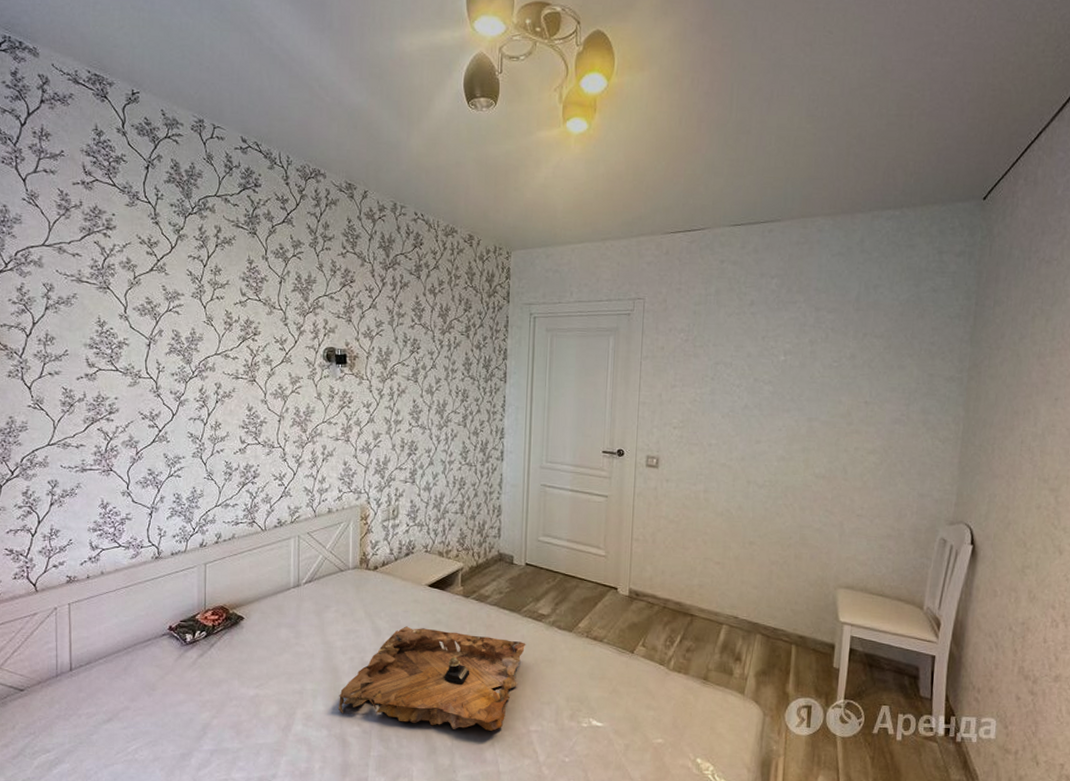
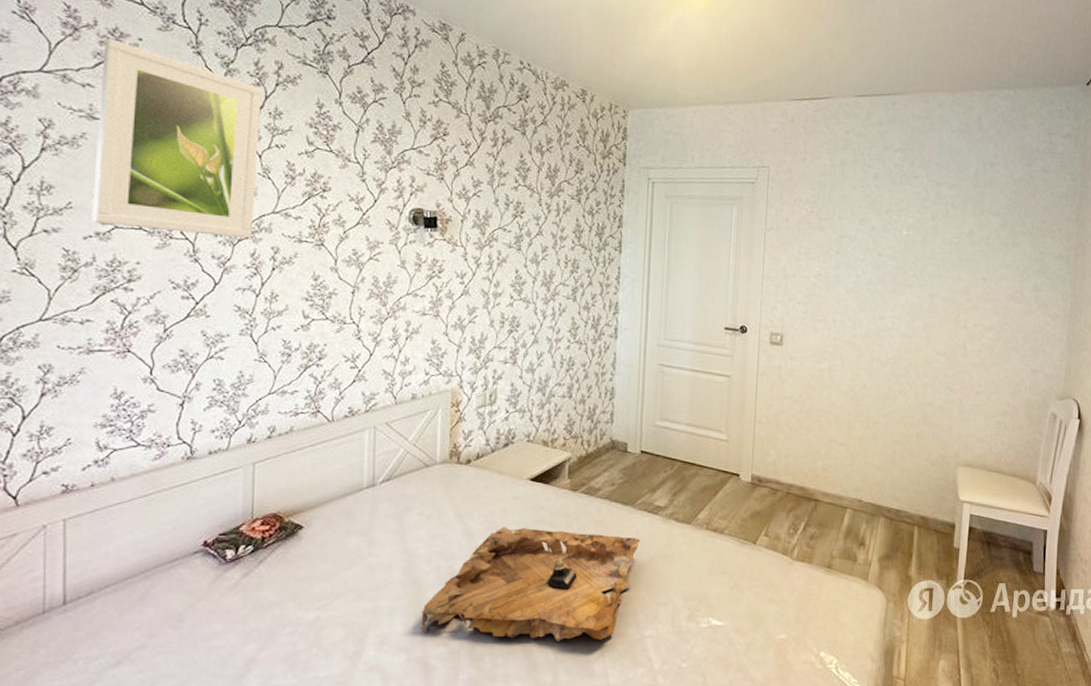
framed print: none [82,216,205,377] -> present [92,38,262,239]

